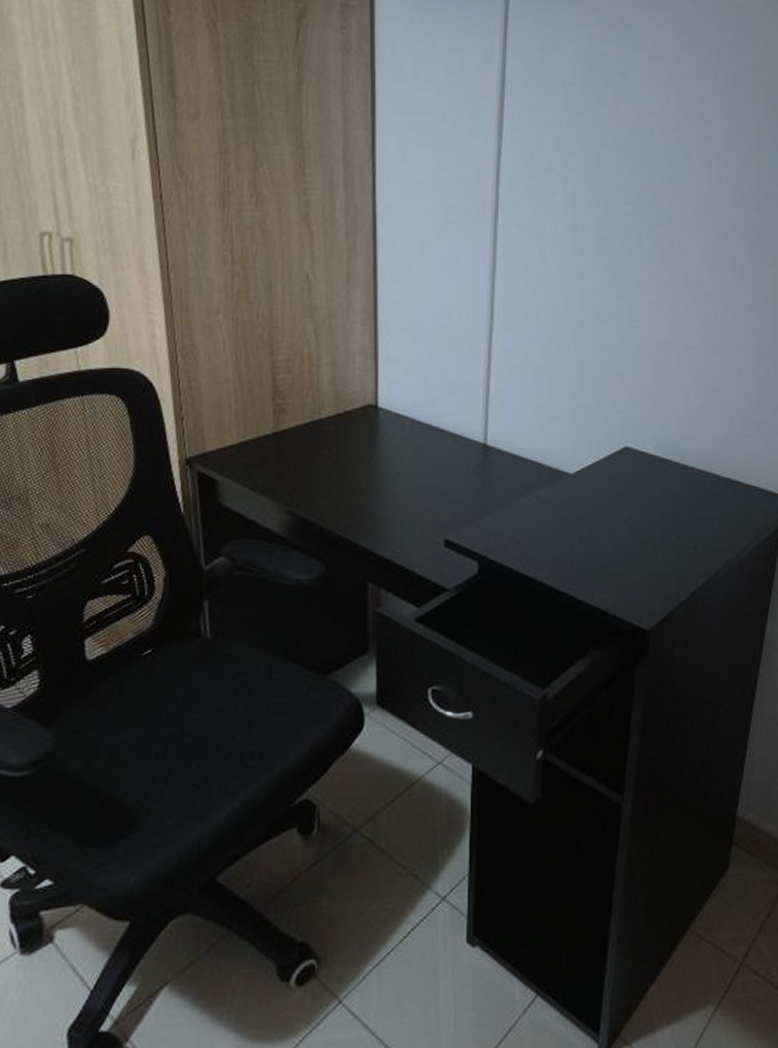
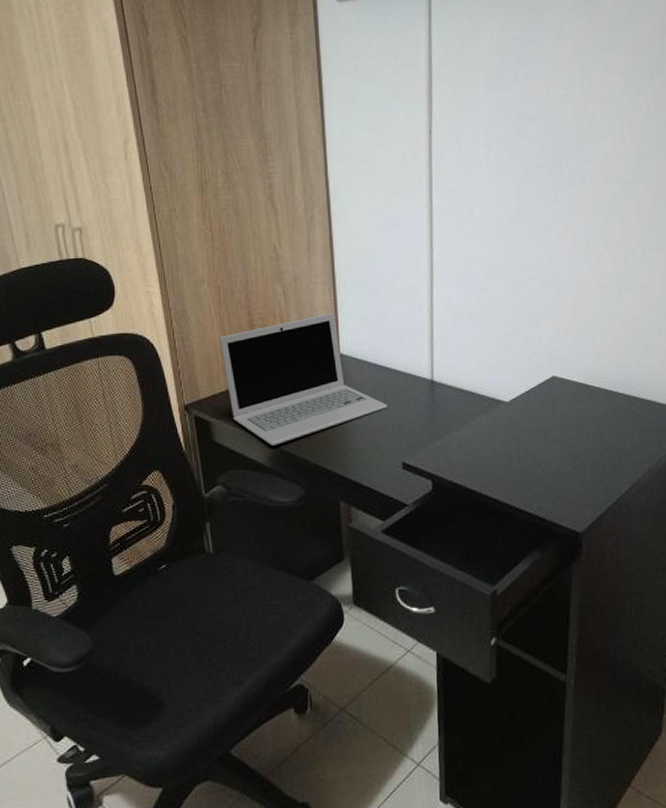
laptop: none [233,358,431,512] -> present [219,313,387,446]

